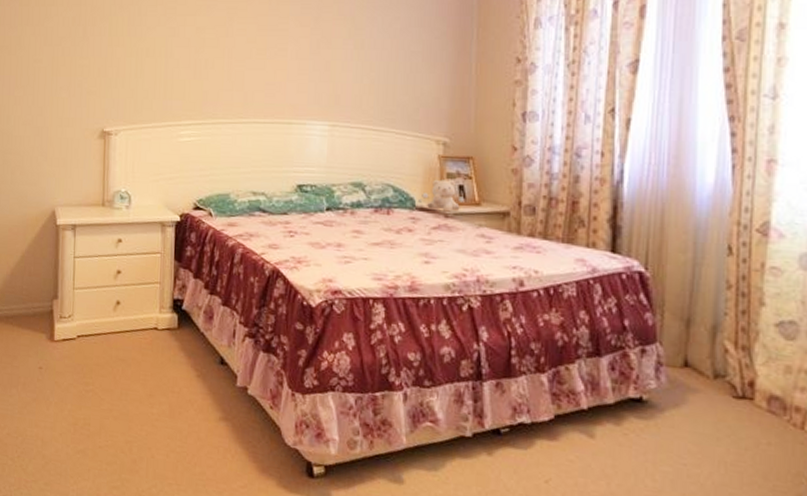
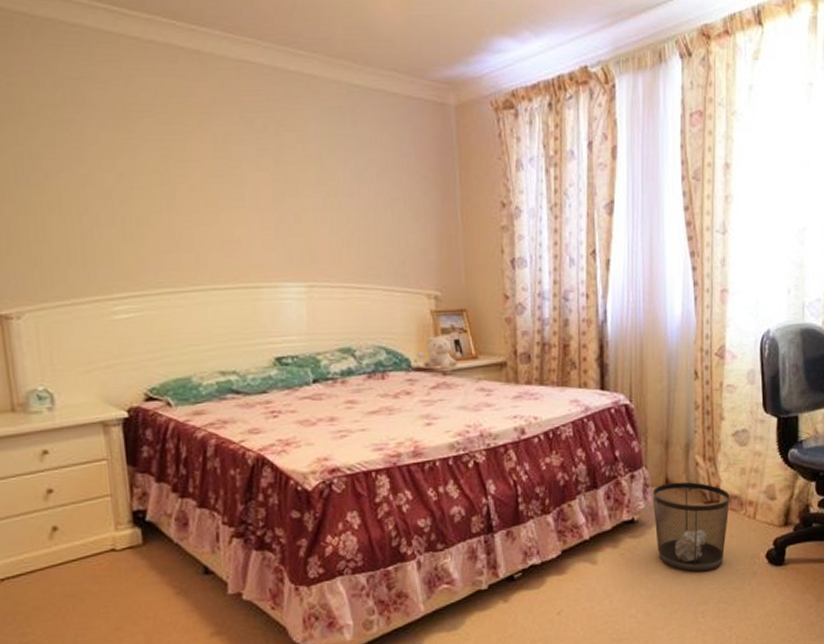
waste bin: none [666,365,771,479] -> present [652,481,731,572]

